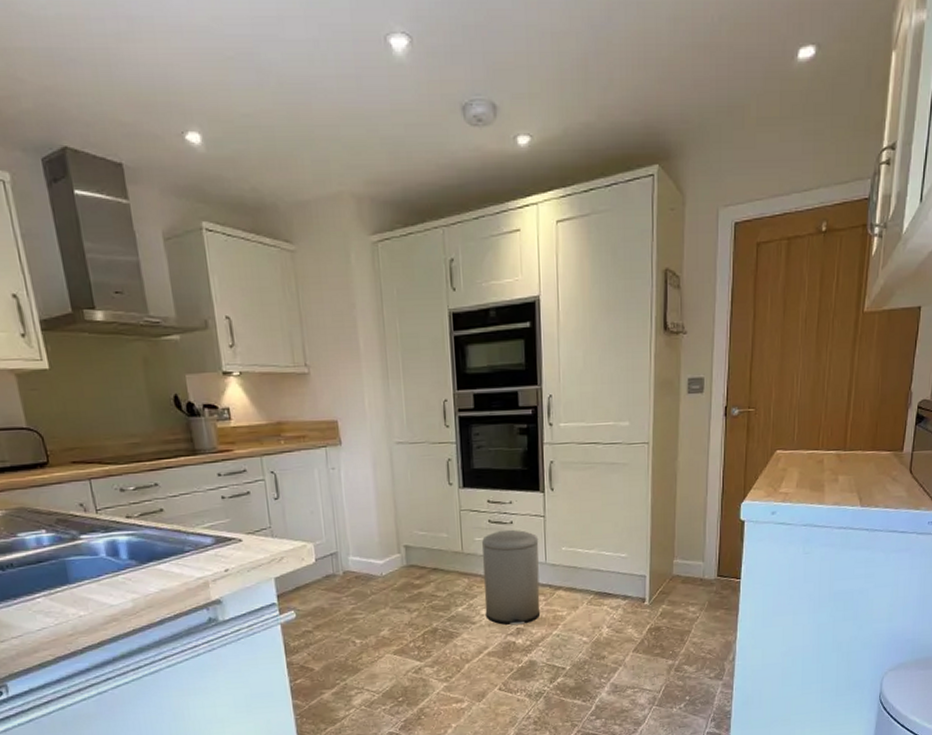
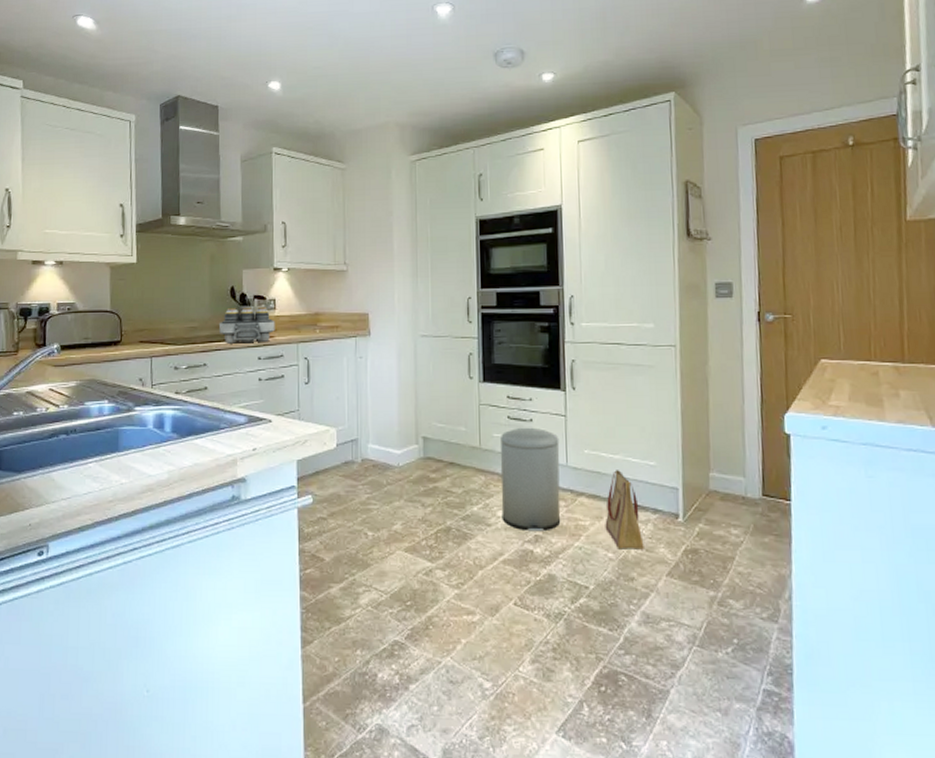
spice rack: none [165,416,234,460] -> present [218,306,275,344]
shopping bag: none [580,563,614,634] -> present [605,470,644,550]

